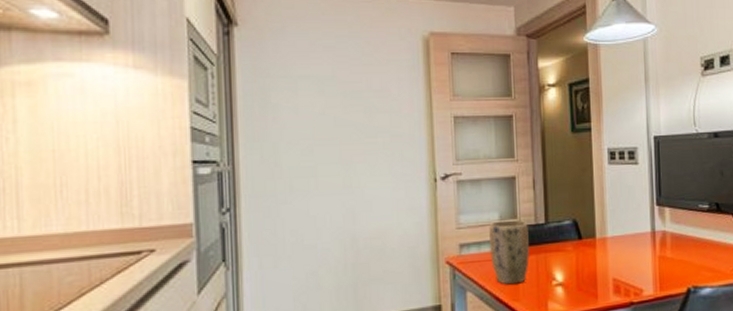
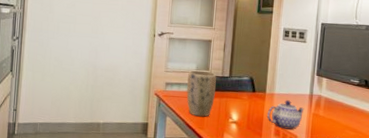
teapot: none [600,243,647,283] -> present [266,100,305,130]

